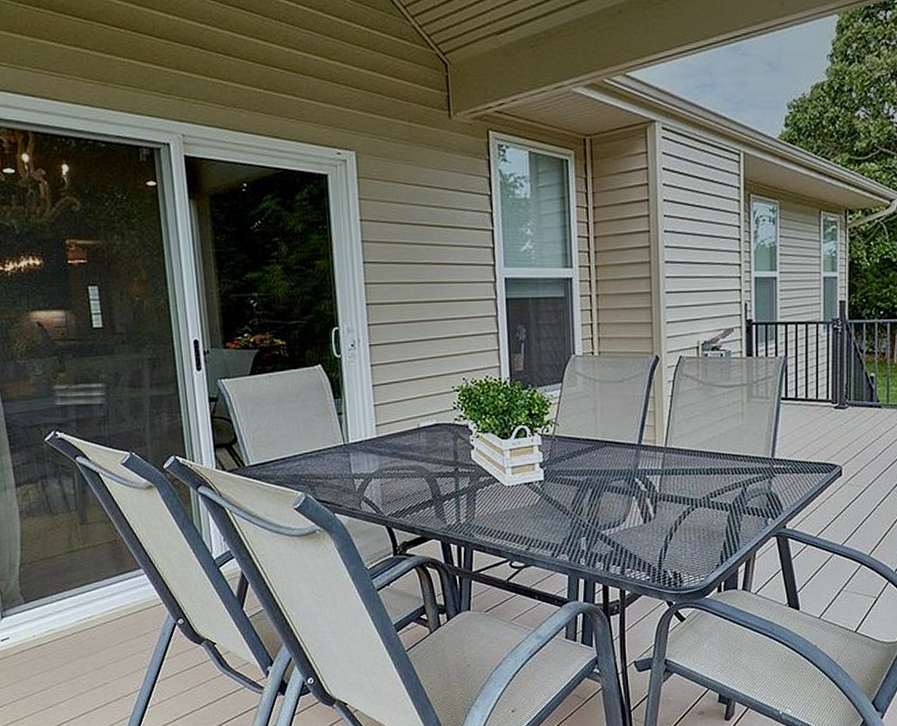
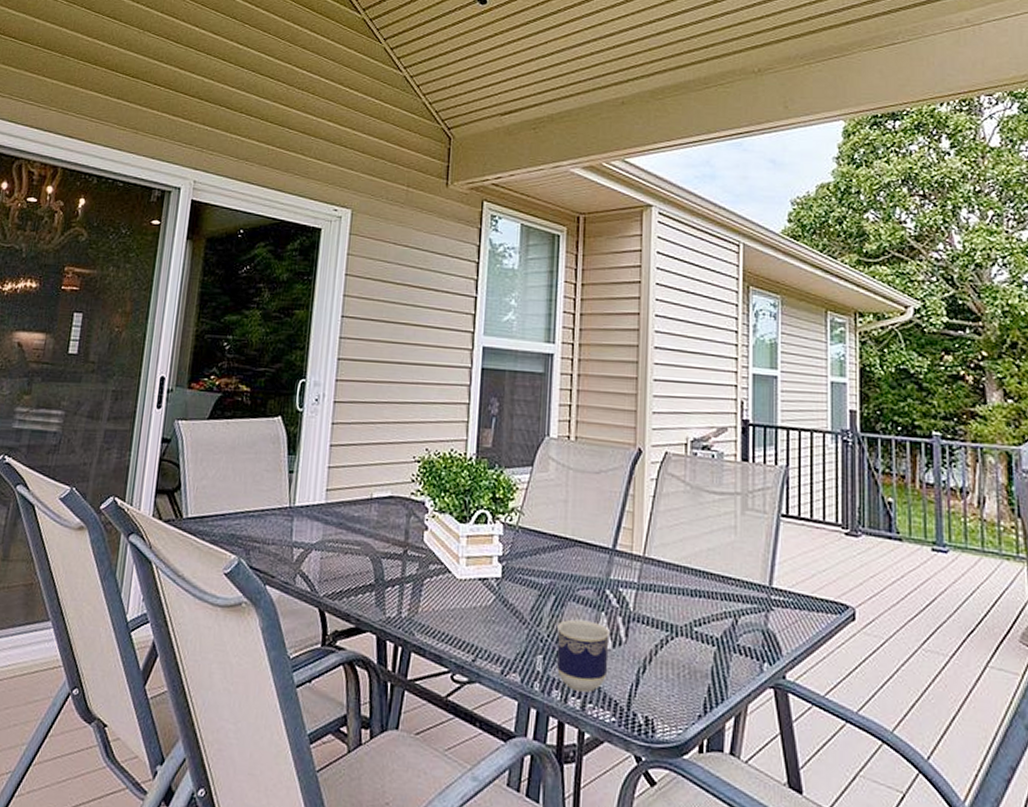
cup: none [596,505,641,561] -> present [557,619,610,693]

